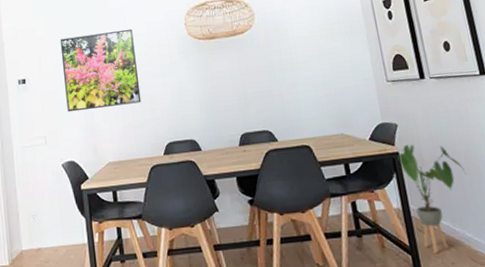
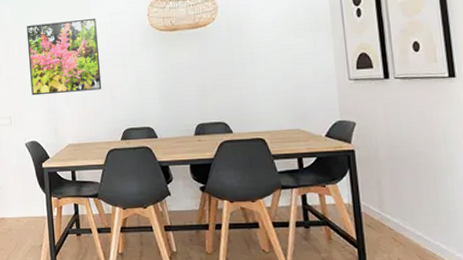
house plant: present [392,144,466,254] -> none [346,142,422,249]

